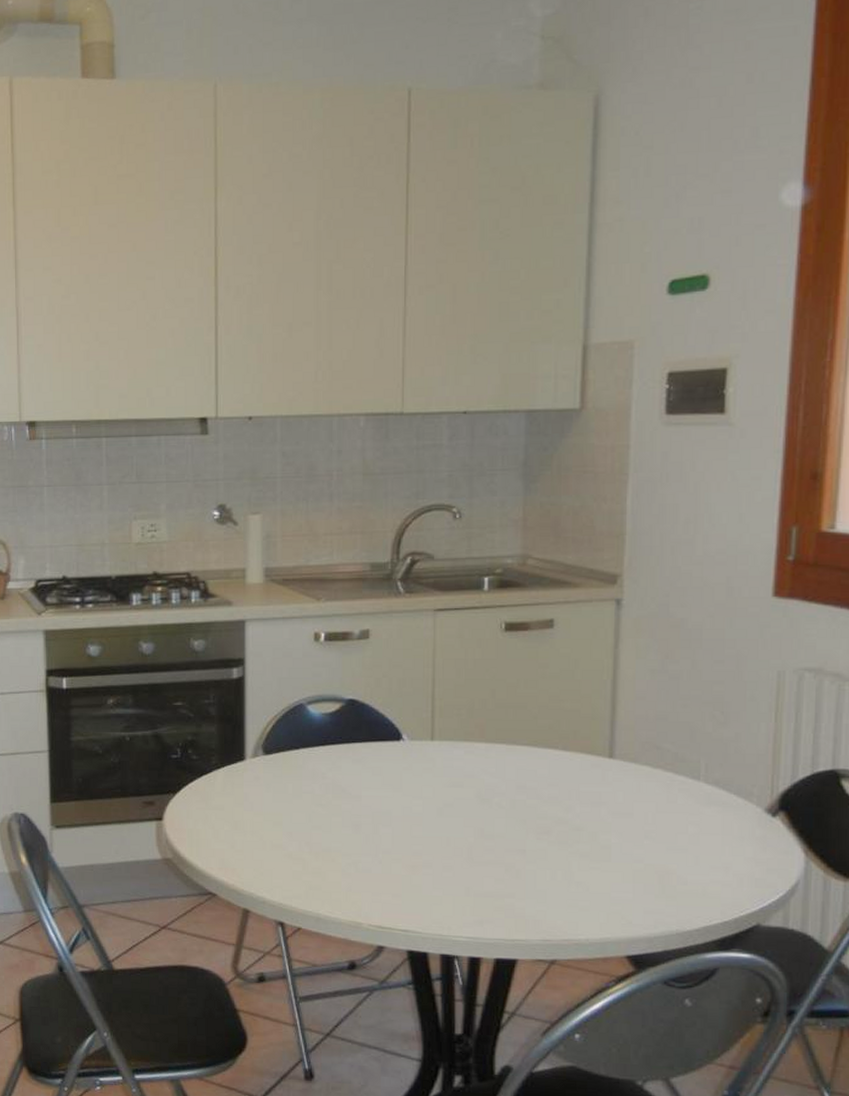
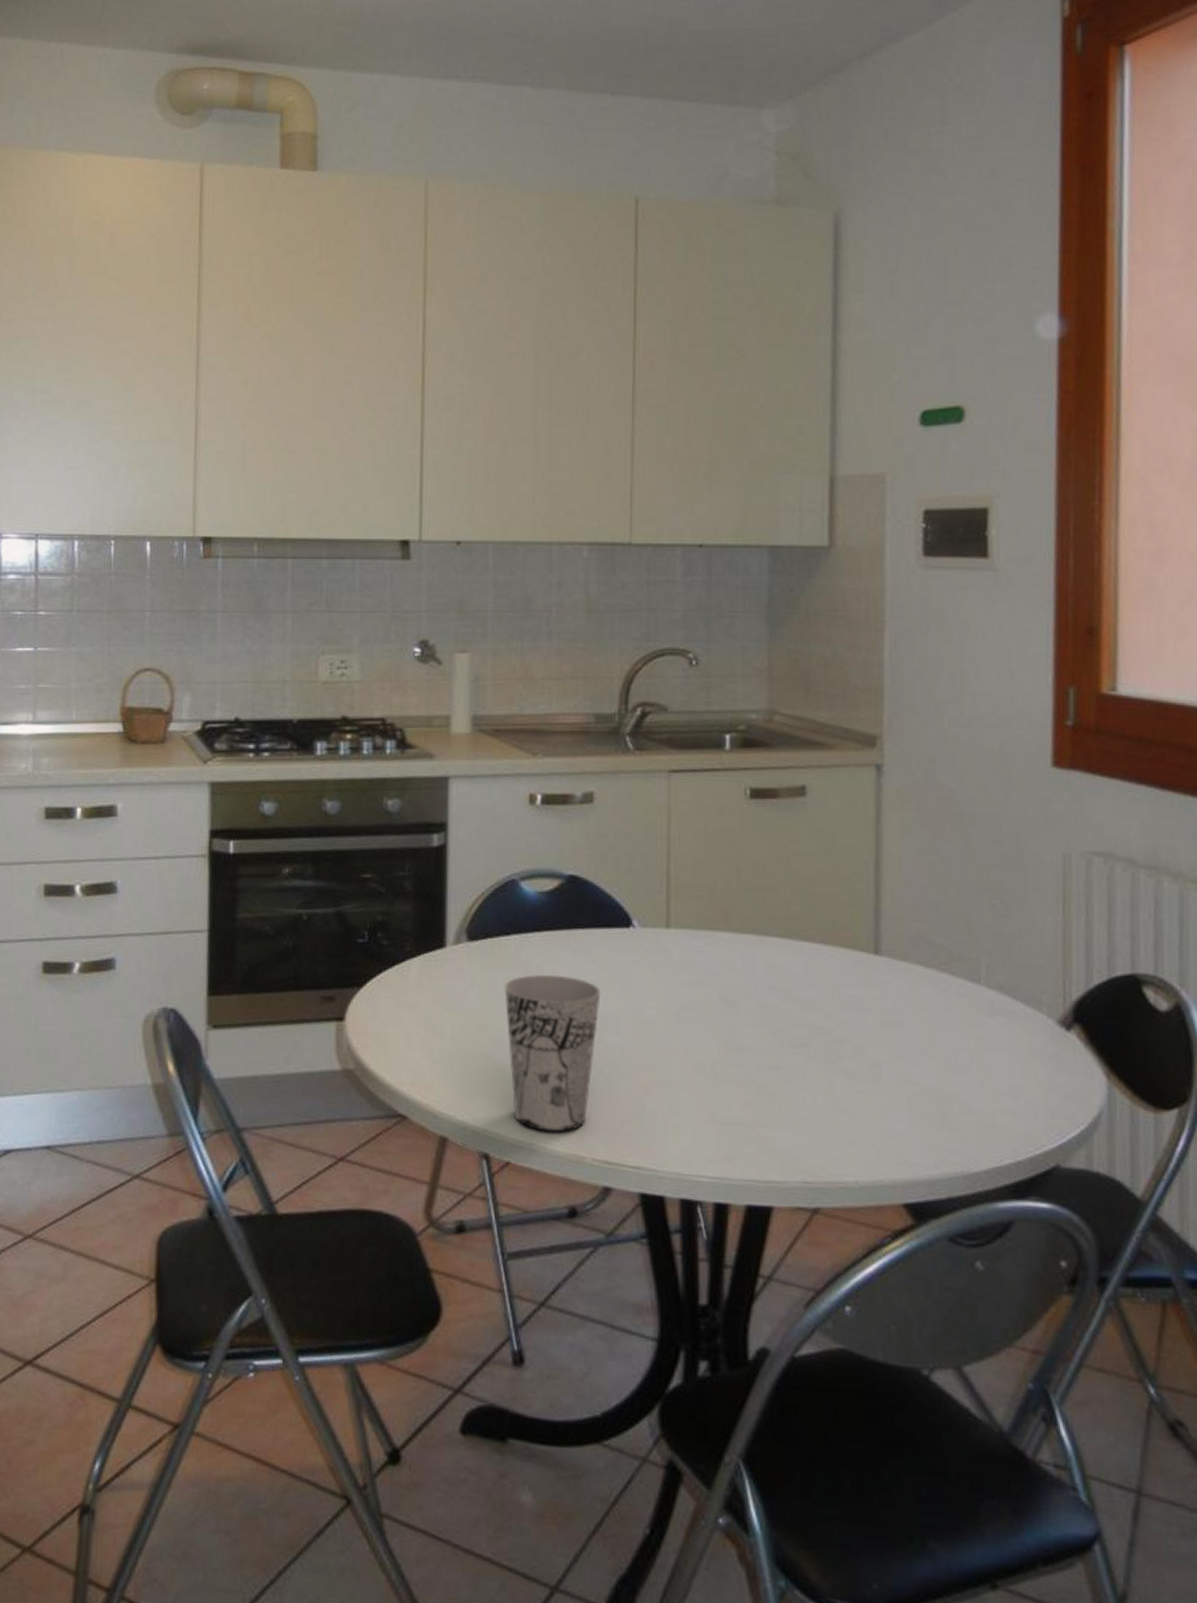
cup: none [295,781,376,905] -> present [504,975,601,1133]

